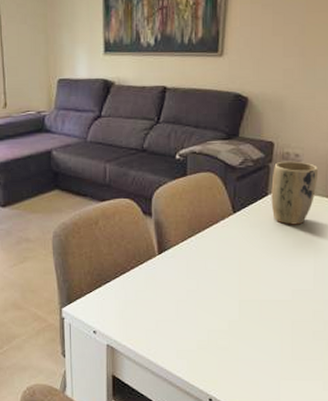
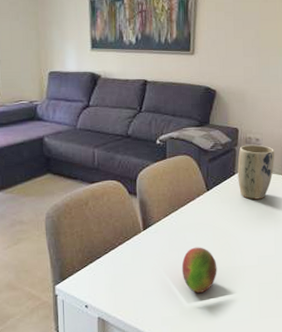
fruit: none [201,276,243,326] -> present [181,247,217,293]

